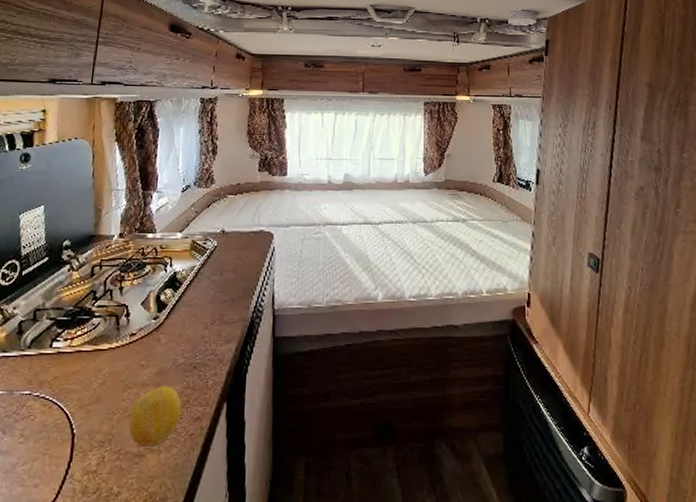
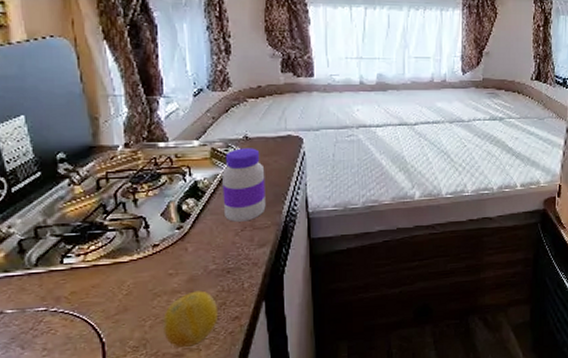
jar: none [196,241,237,315] -> present [222,148,266,222]

